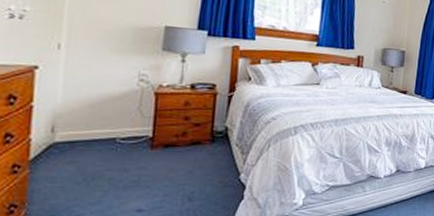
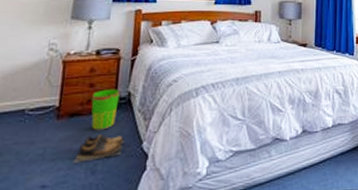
shoes: none [169,166,222,190] -> present [73,135,124,163]
waste bin: none [186,123,217,161] -> present [91,89,120,130]

